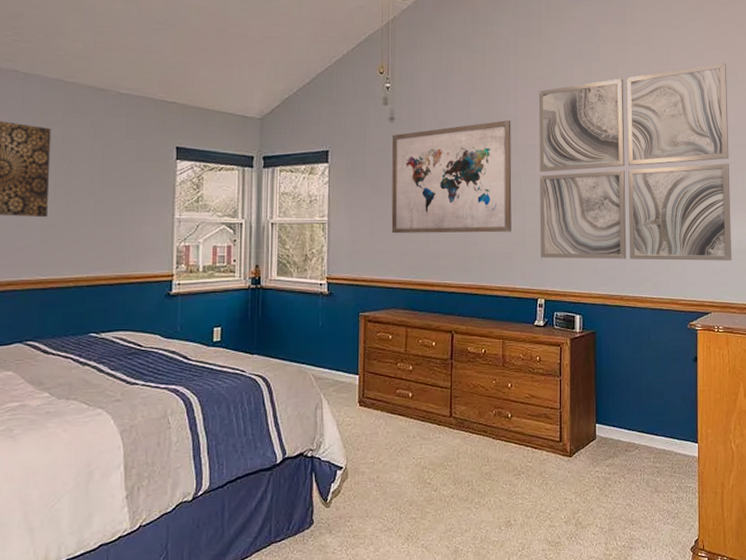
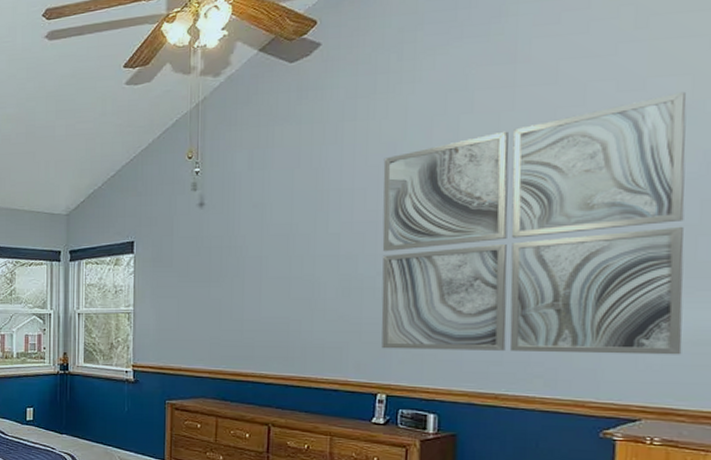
wall art: present [391,120,512,233] -> none [200,195,346,322]

